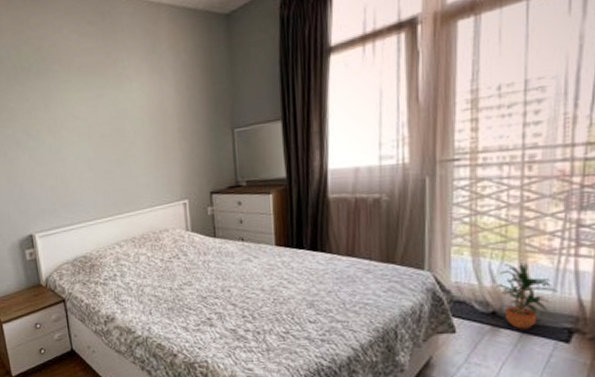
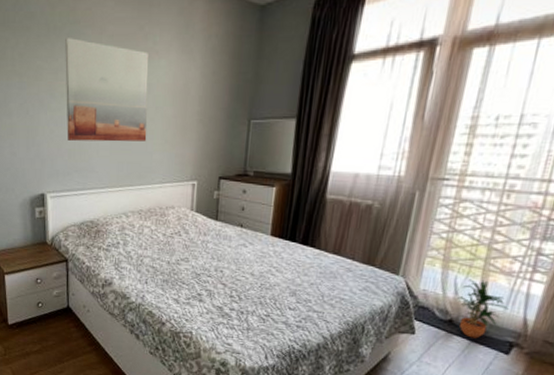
wall art: none [34,75,130,177] -> present [65,38,149,142]

